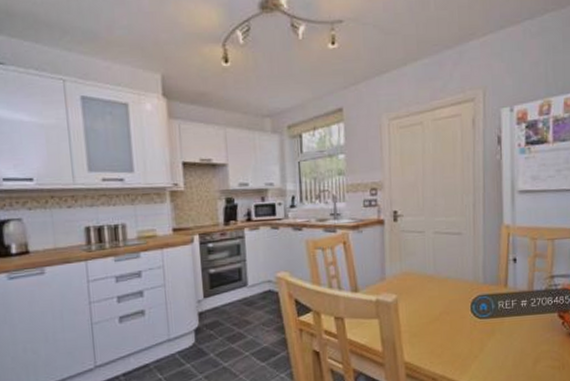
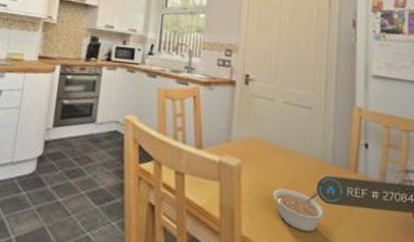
legume: none [429,311,479,348] -> present [272,188,325,233]

